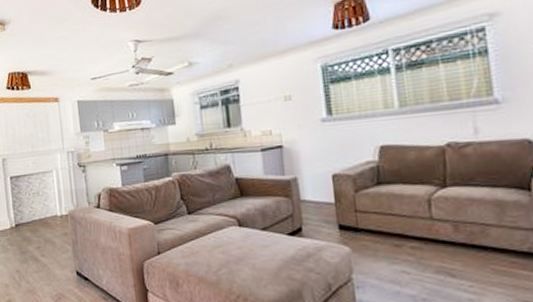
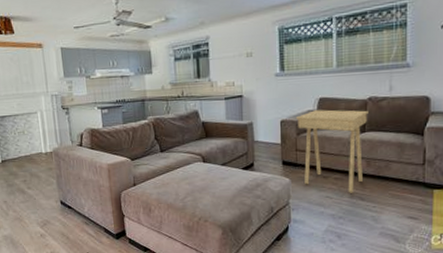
side table: none [352,159,450,267] -> present [296,109,368,193]

